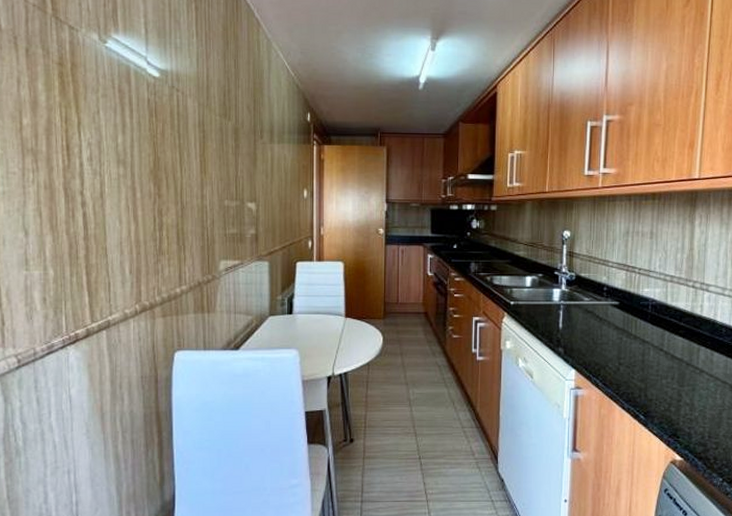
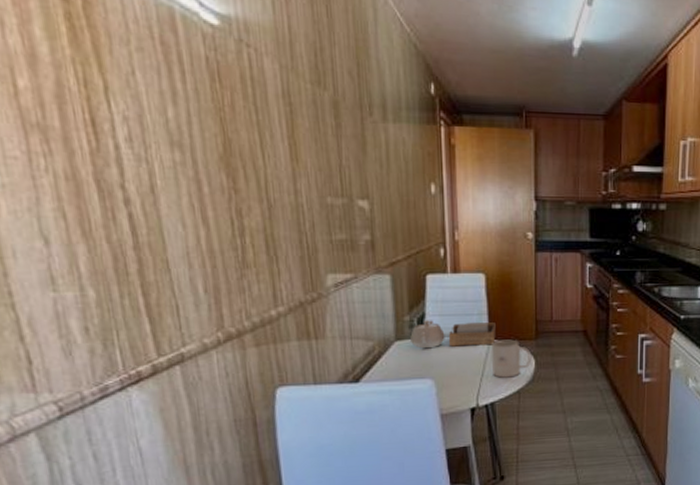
teapot: none [281,299,309,324] -> present [410,320,445,349]
napkin holder: none [311,302,352,323] -> present [448,321,497,347]
mug: none [346,318,380,351] -> present [491,339,532,378]

